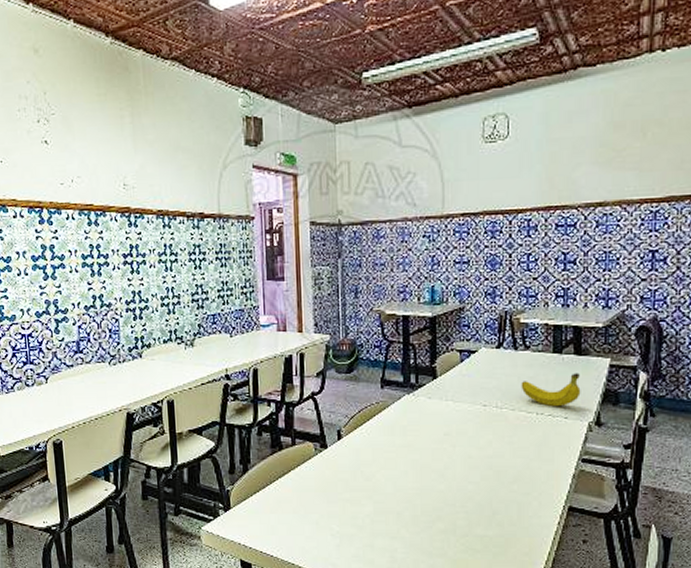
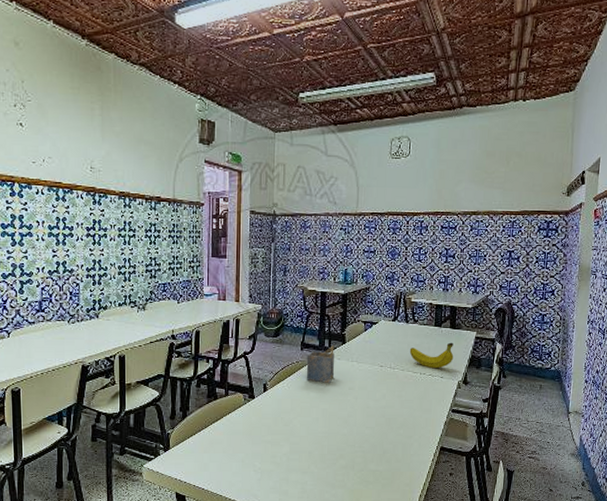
napkin holder: none [388,381,425,428] -> present [306,345,335,383]

